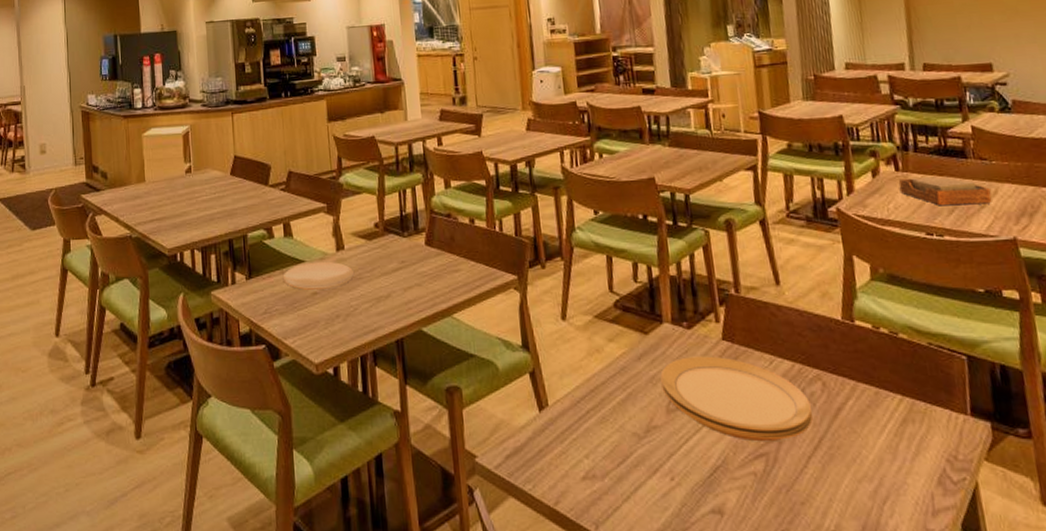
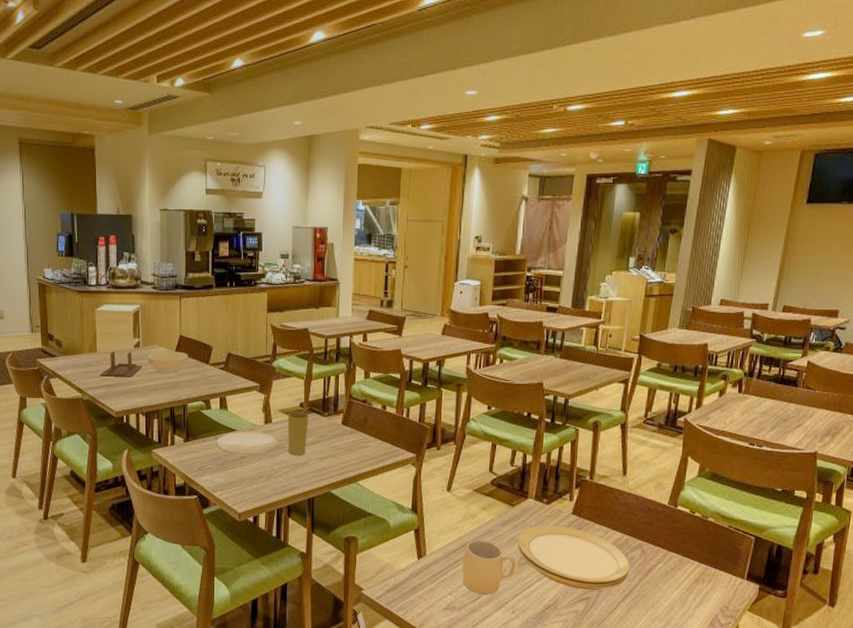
napkin holder: none [149,178,195,209] -> present [100,351,142,377]
bowl: none [200,173,245,200] -> present [147,351,188,373]
cup: none [361,226,387,287] -> present [287,406,310,455]
mug: none [595,381,665,455] -> present [462,540,517,595]
napkin holder: present [898,176,992,206] -> none [737,399,808,424]

